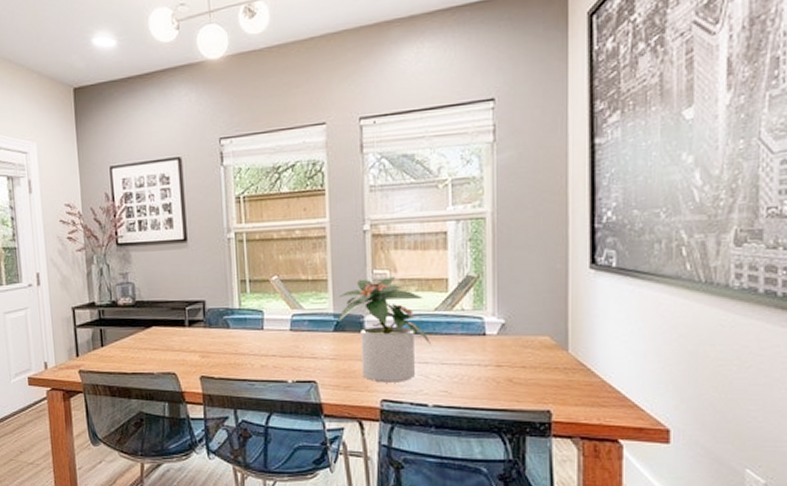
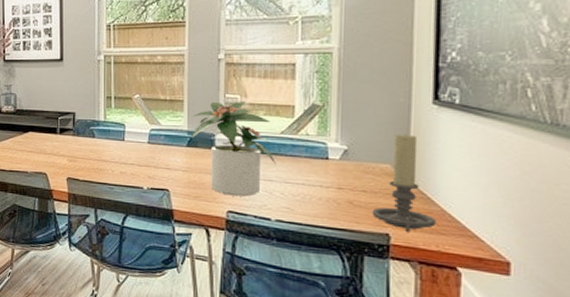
candle holder: none [532,302,597,407] -> present [372,134,437,232]

